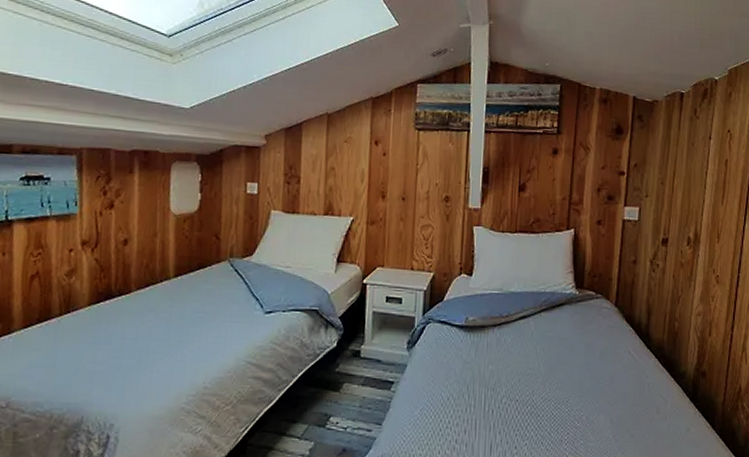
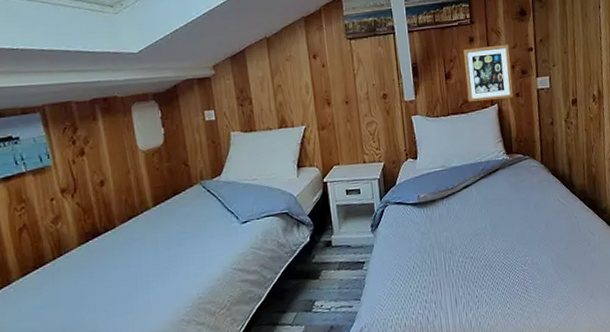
picture frame: none [541,161,598,225] -> present [463,44,514,102]

